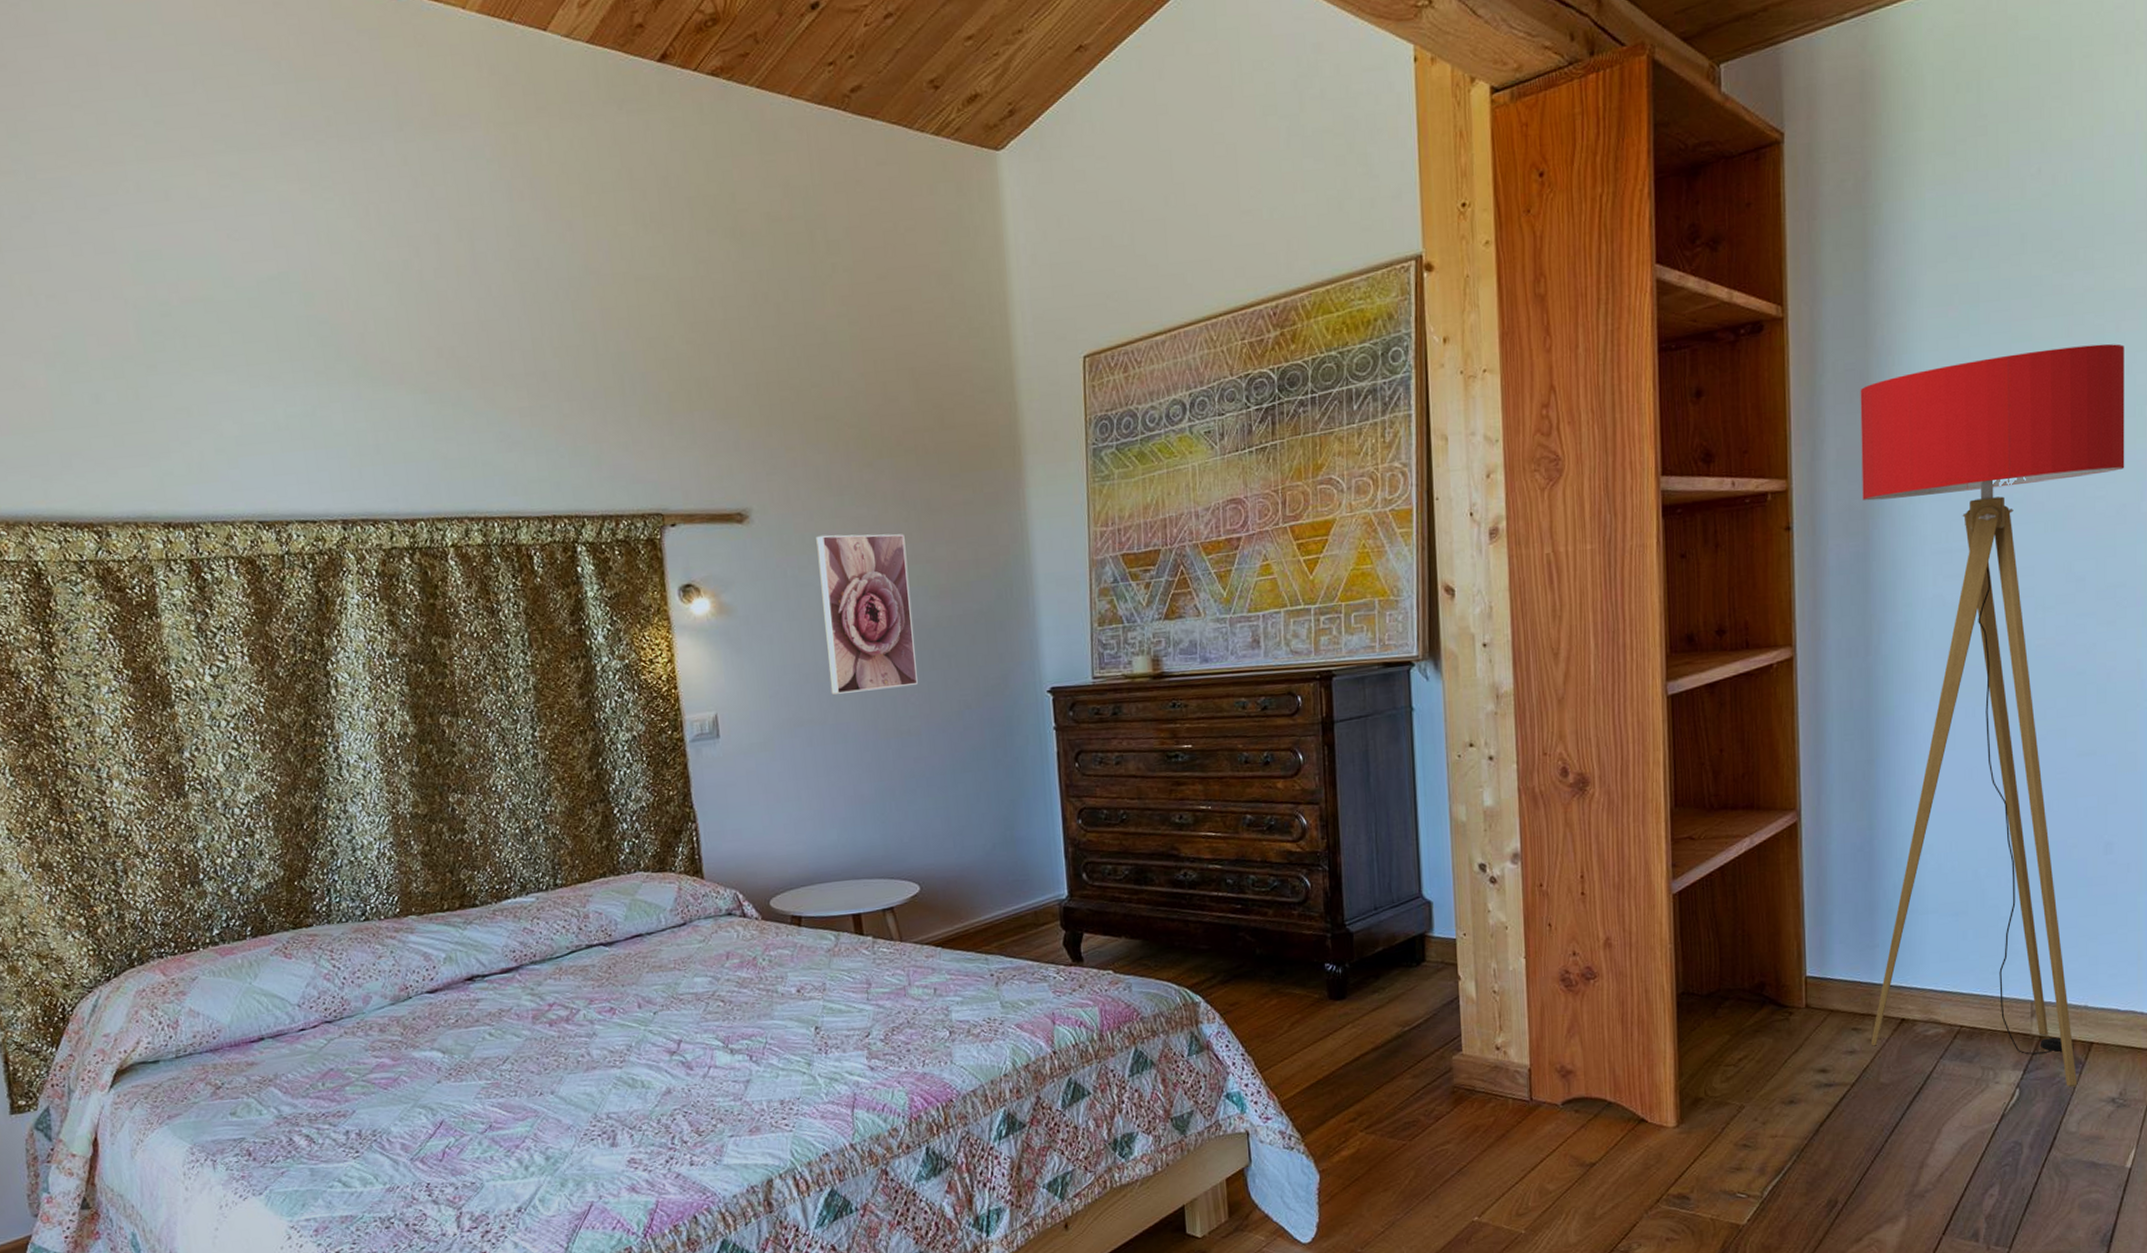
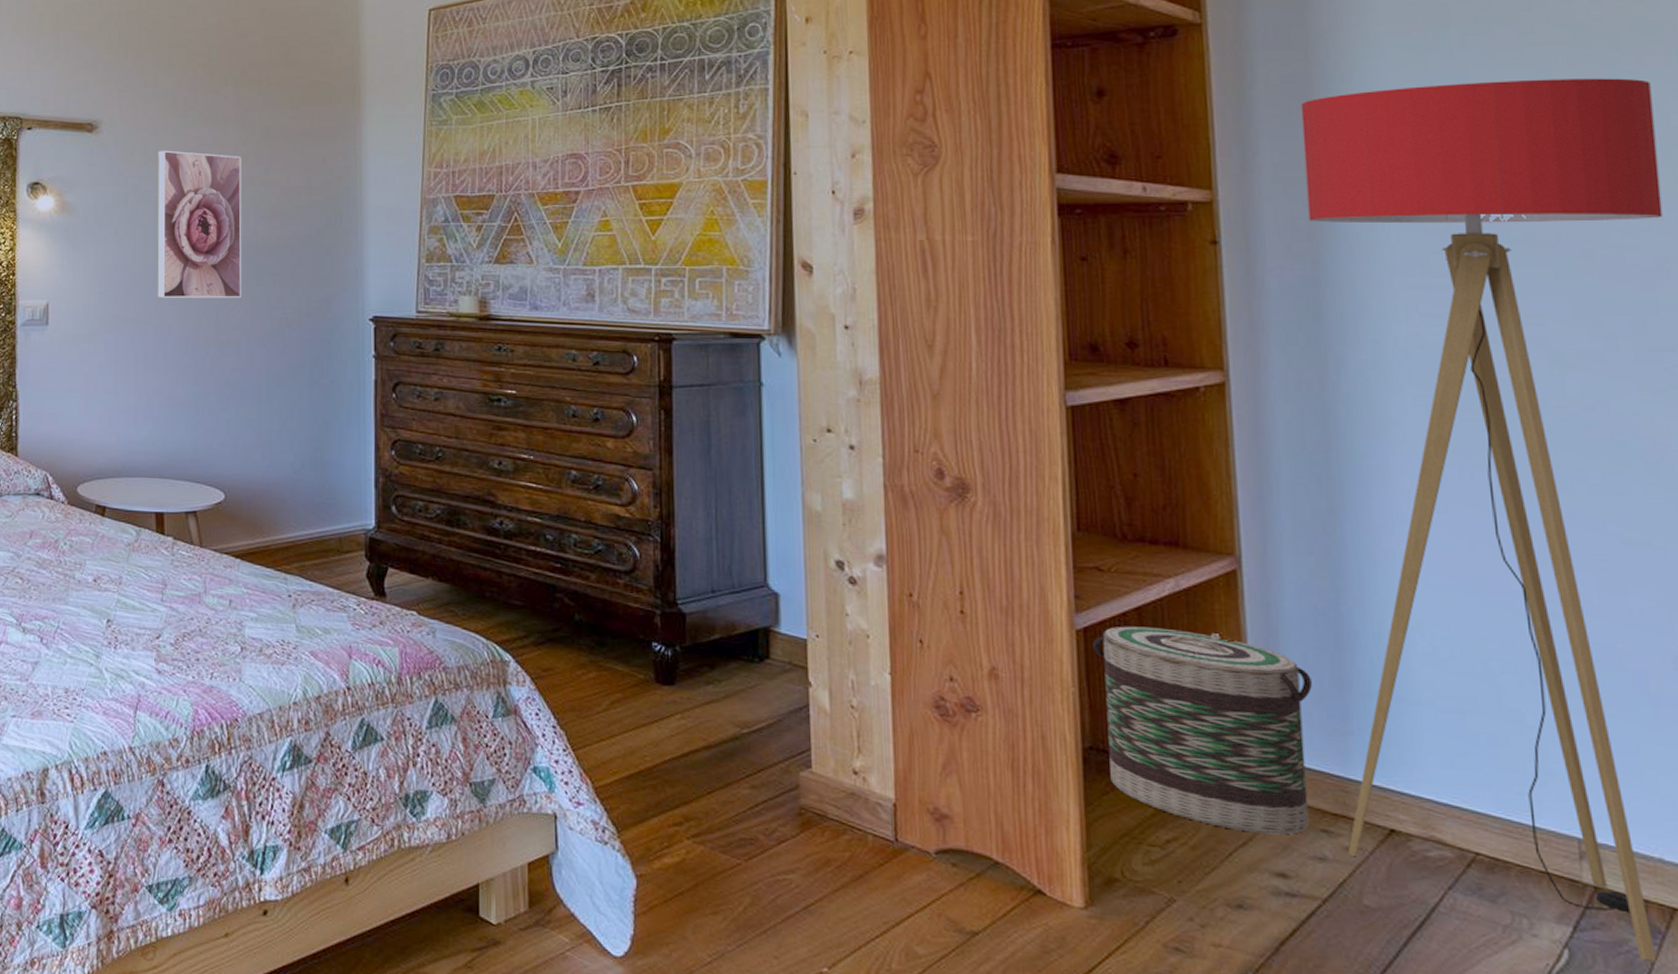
basket: none [1685,878,1850,1041] -> present [1091,626,1312,835]

